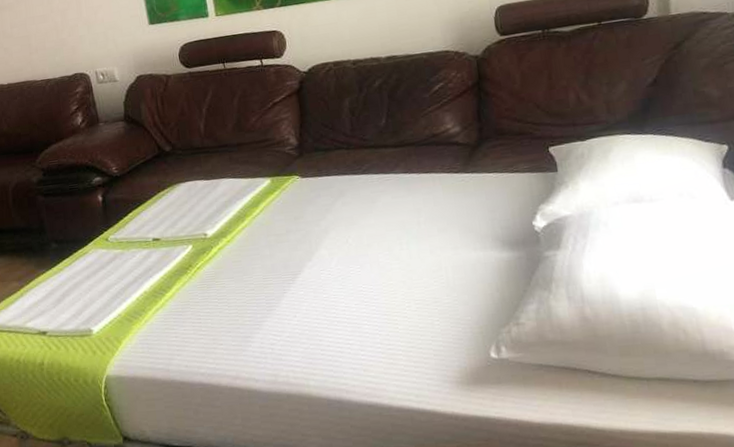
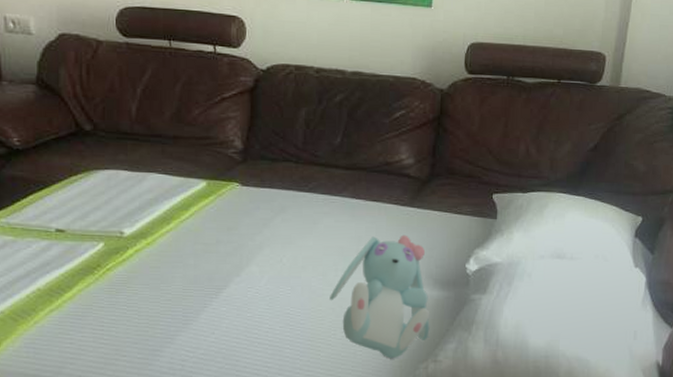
stuffed animal: none [398,201,506,326] -> present [330,234,430,359]

